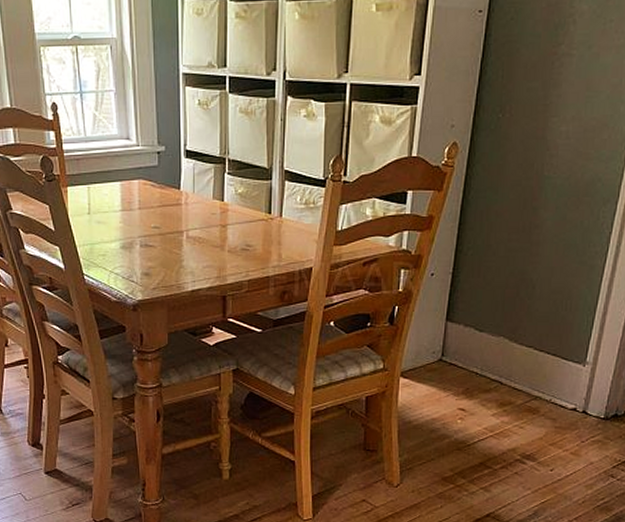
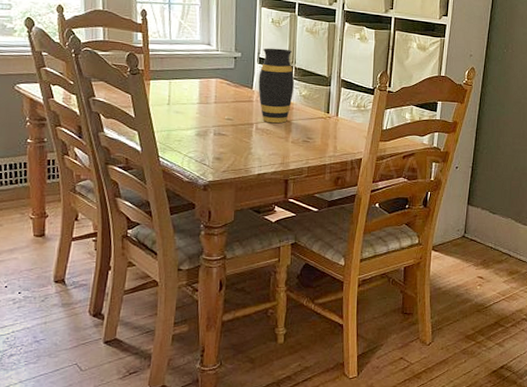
vase: none [186,137,229,230] -> present [258,48,295,124]

